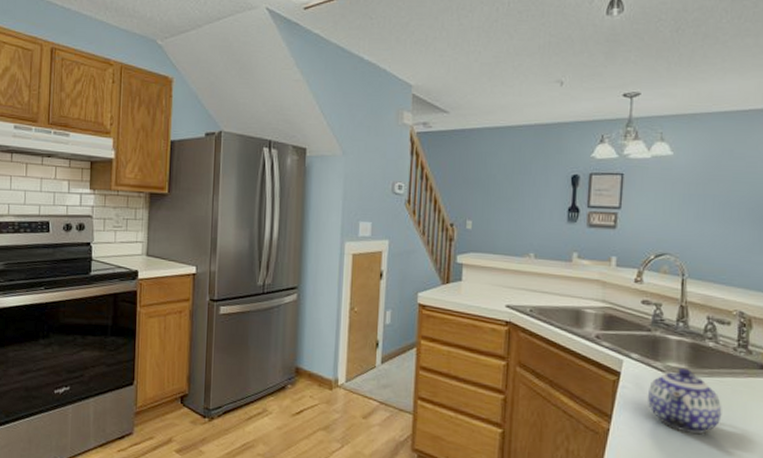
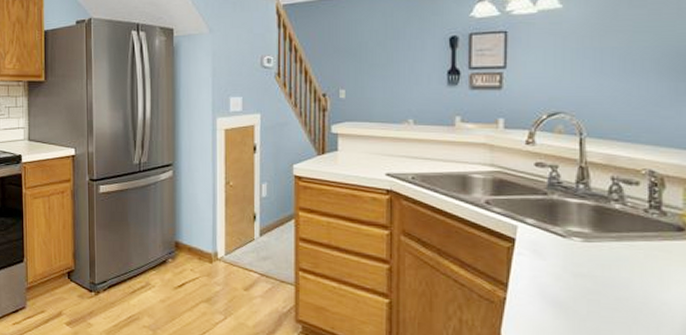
teapot: present [647,367,722,434] -> none [546,232,634,302]

